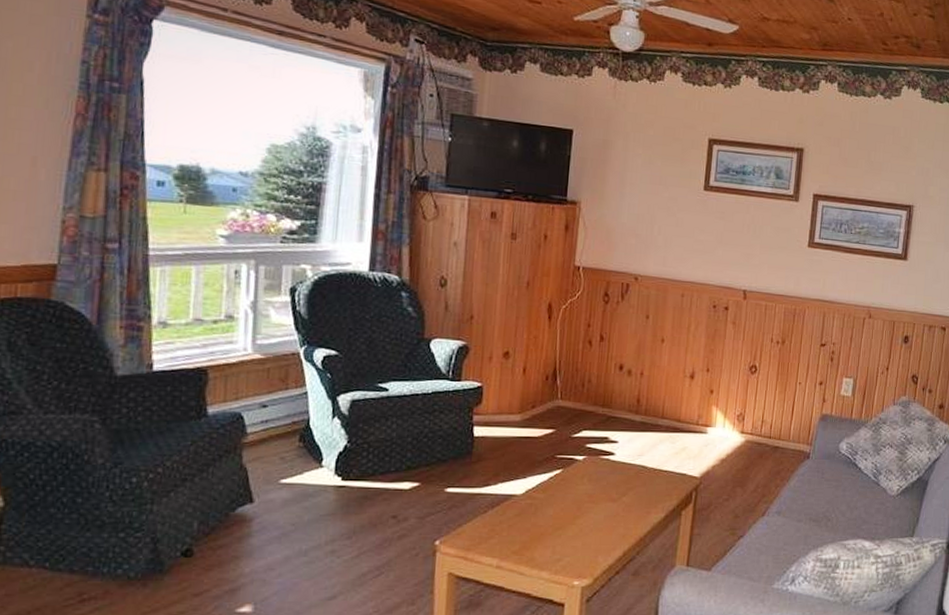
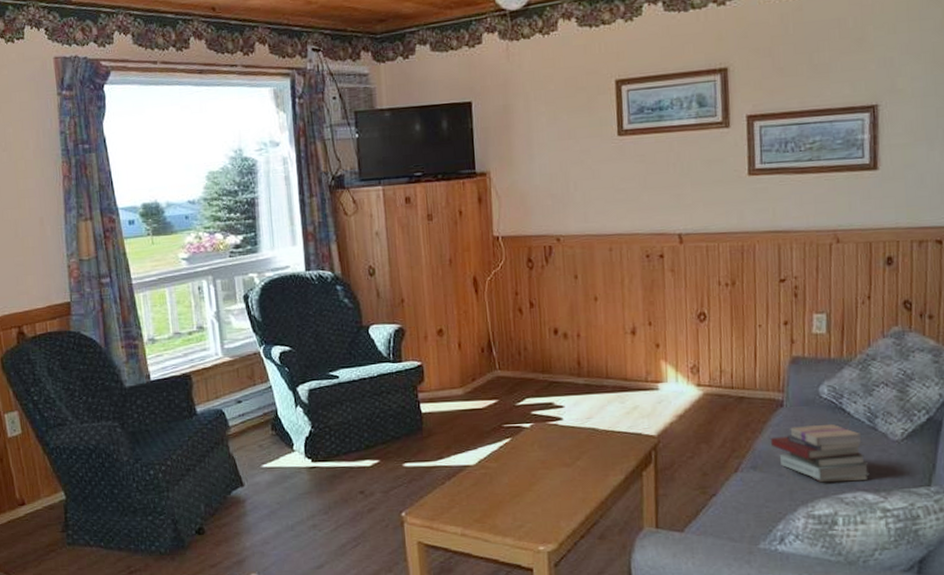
books: none [795,476,869,530] -> present [771,423,870,483]

